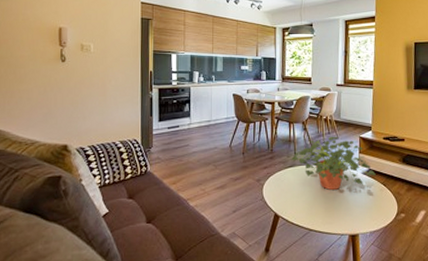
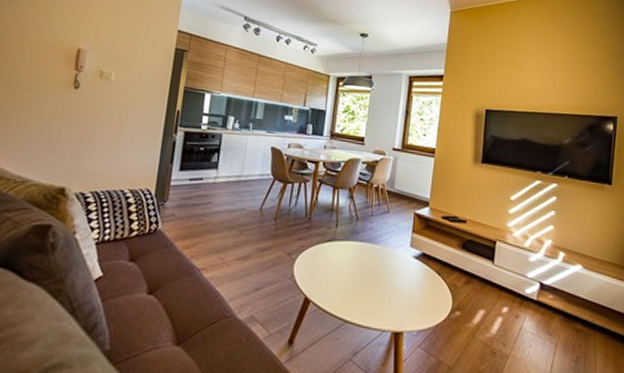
potted plant: present [291,136,376,190] -> none [331,208,430,274]

